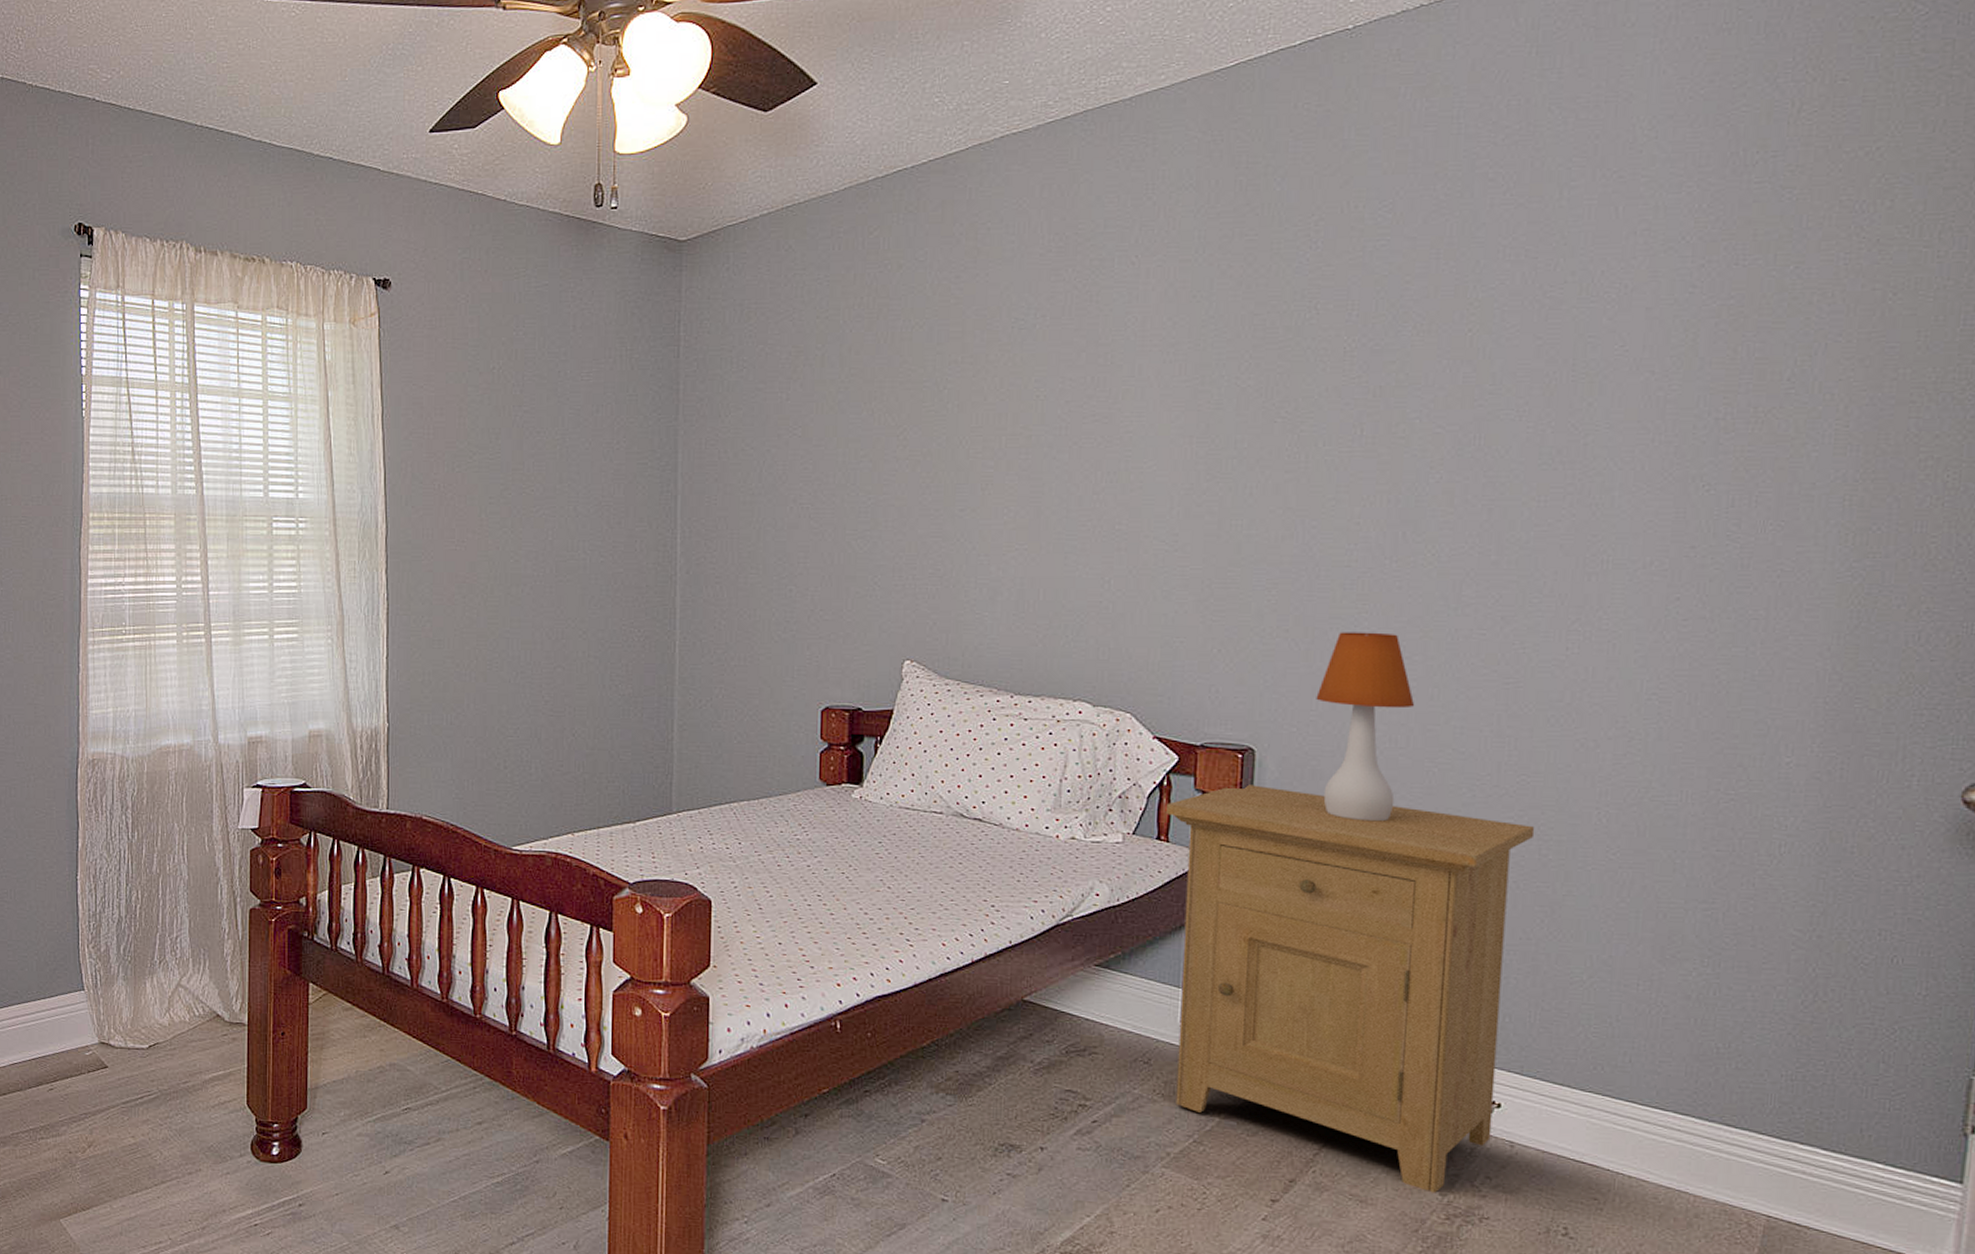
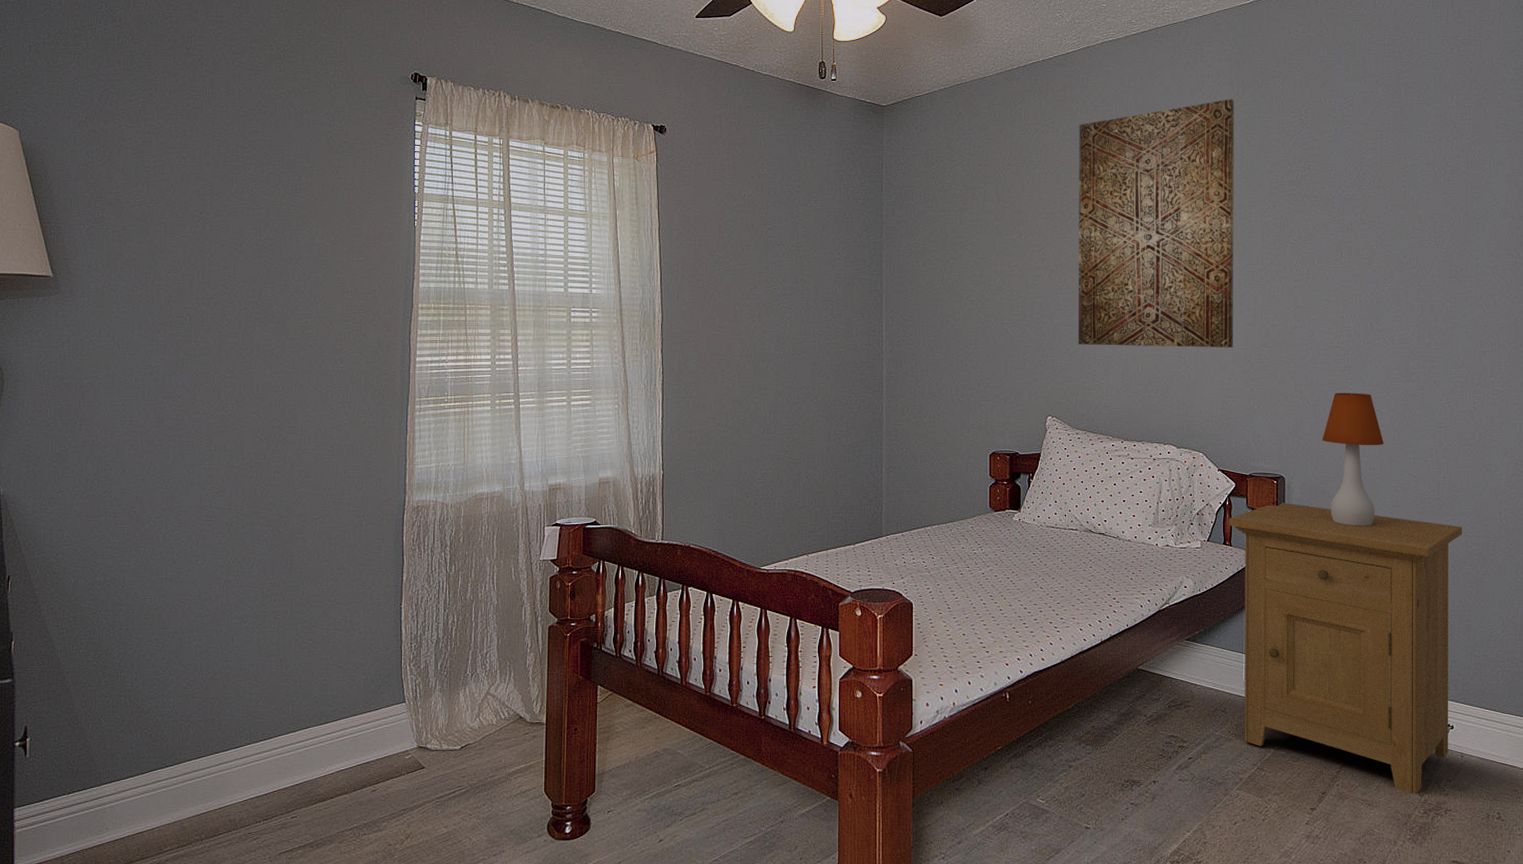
wall art: none [952,210,1202,568] -> present [1078,99,1234,348]

